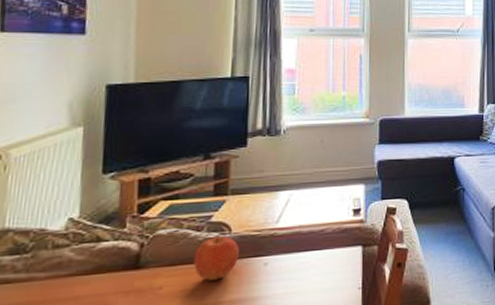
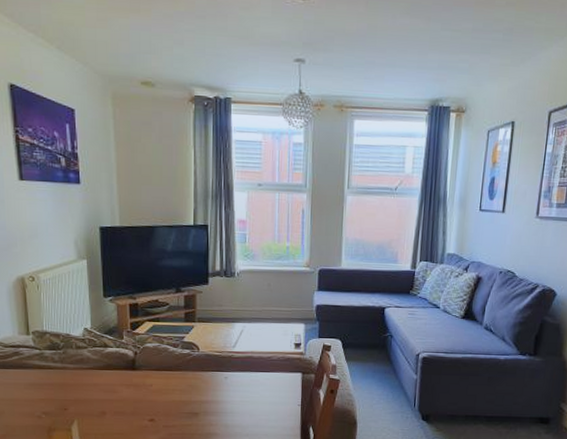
fruit: present [194,236,239,281] -> none [173,353,205,385]

